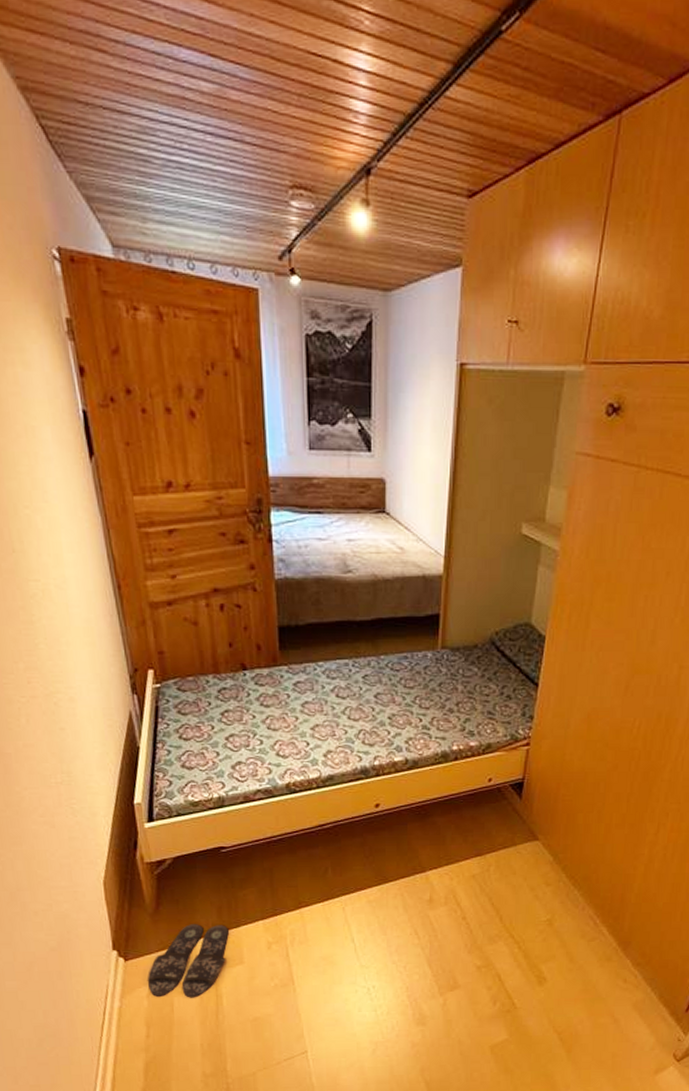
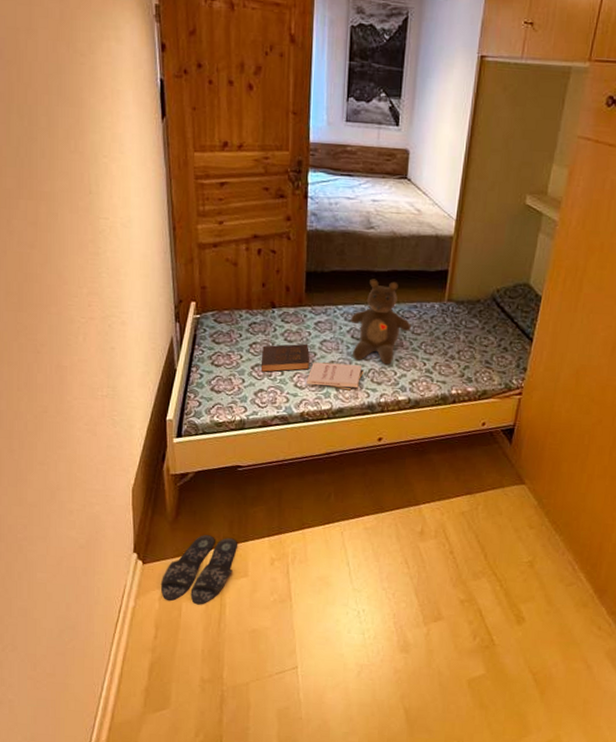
hardback book: none [236,707,292,743] -> present [261,343,310,373]
books: none [290,725,354,757] -> present [307,361,365,392]
teddy bear: none [332,629,402,724] -> present [350,278,411,365]

